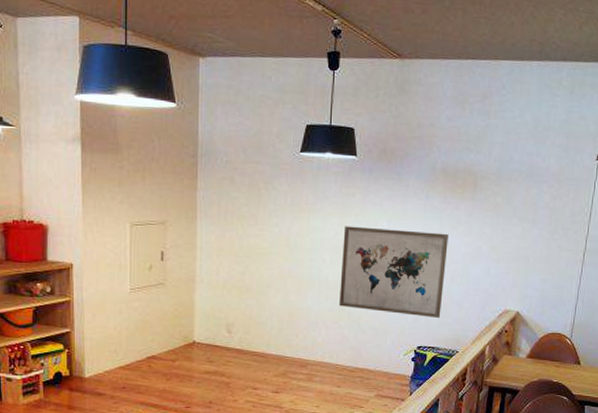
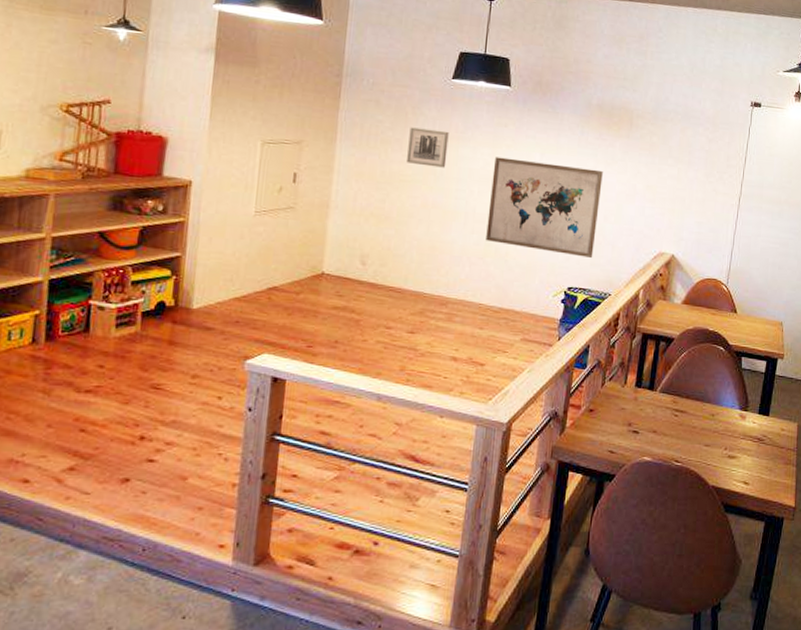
wall art: none [262,202,300,239] -> present [407,127,449,168]

